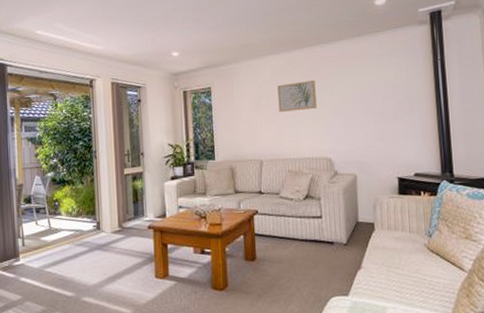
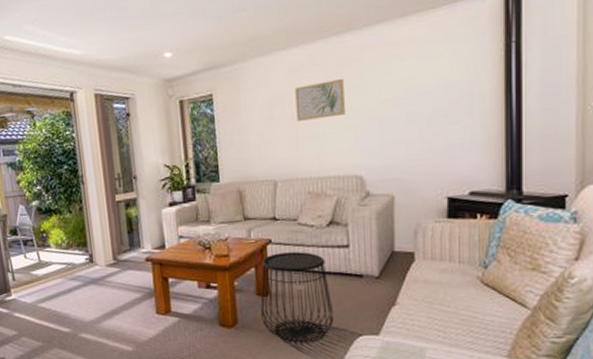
side table: none [248,221,311,303] -> present [261,252,334,342]

